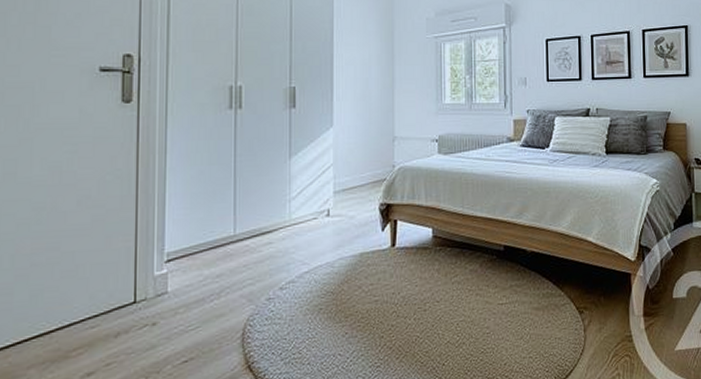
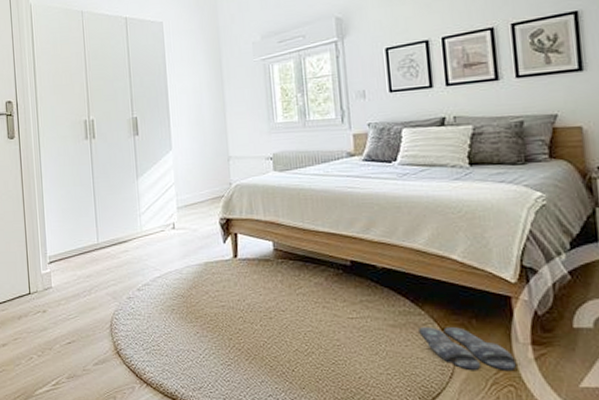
slippers: none [558,305,631,345] -> present [419,327,516,370]

